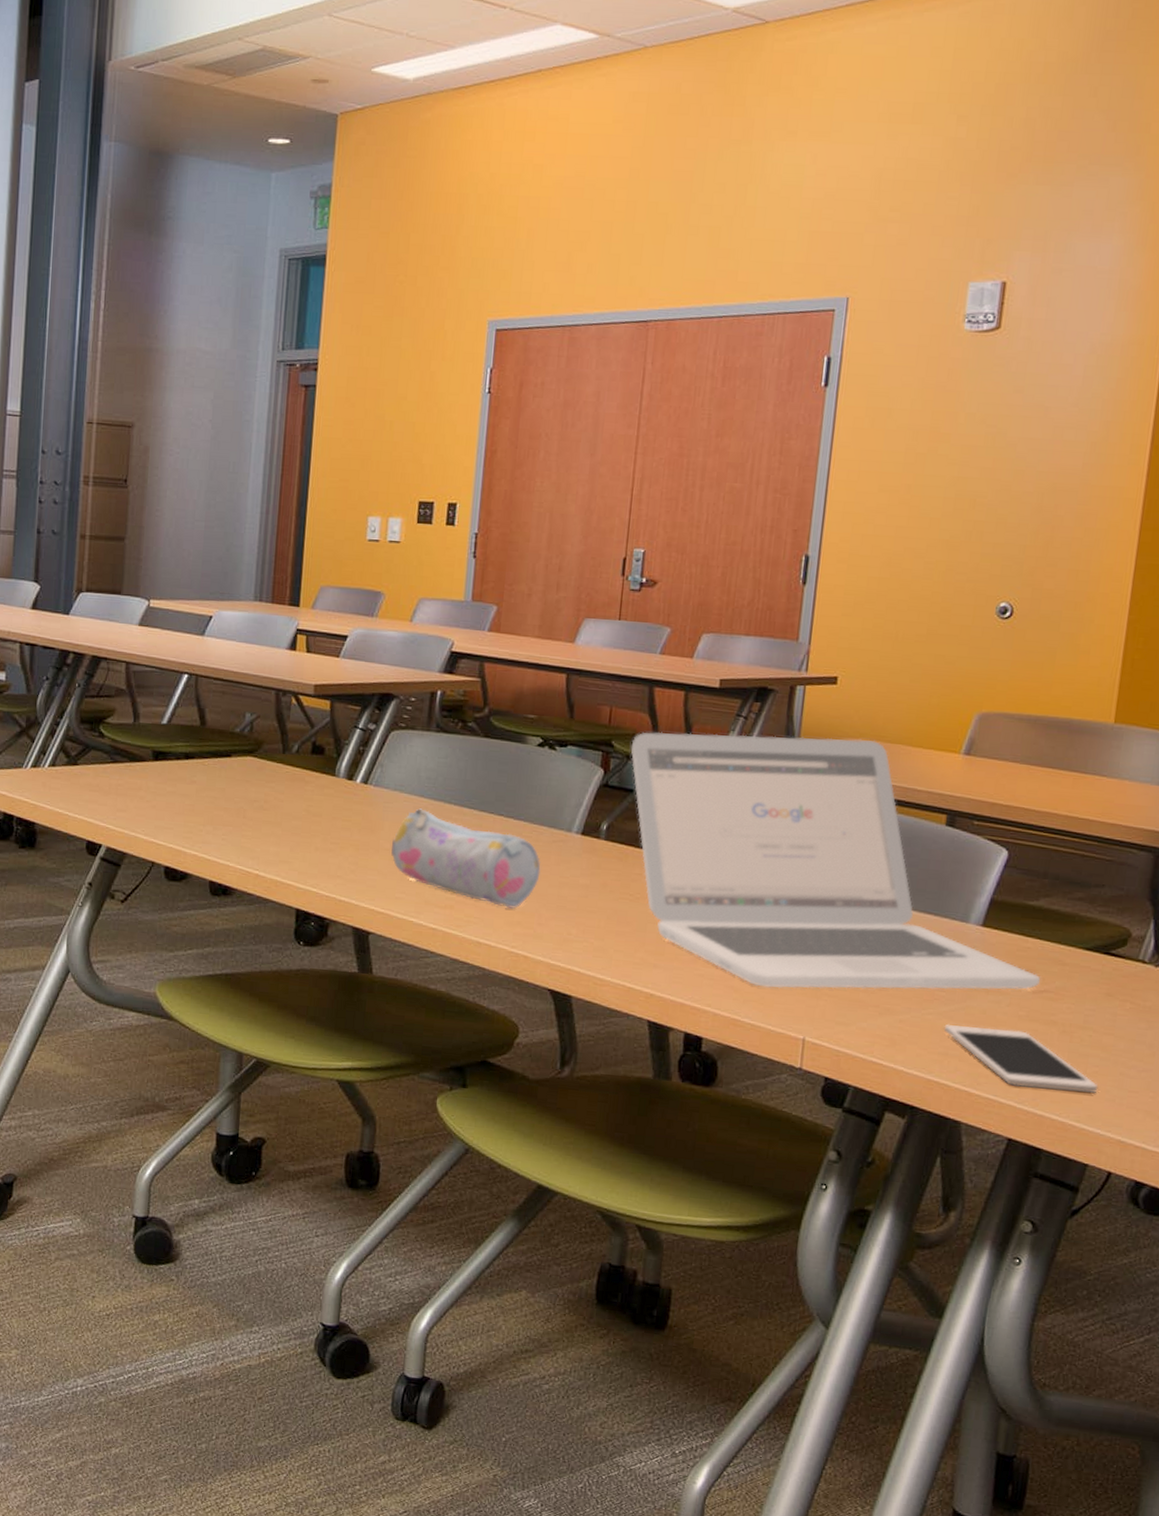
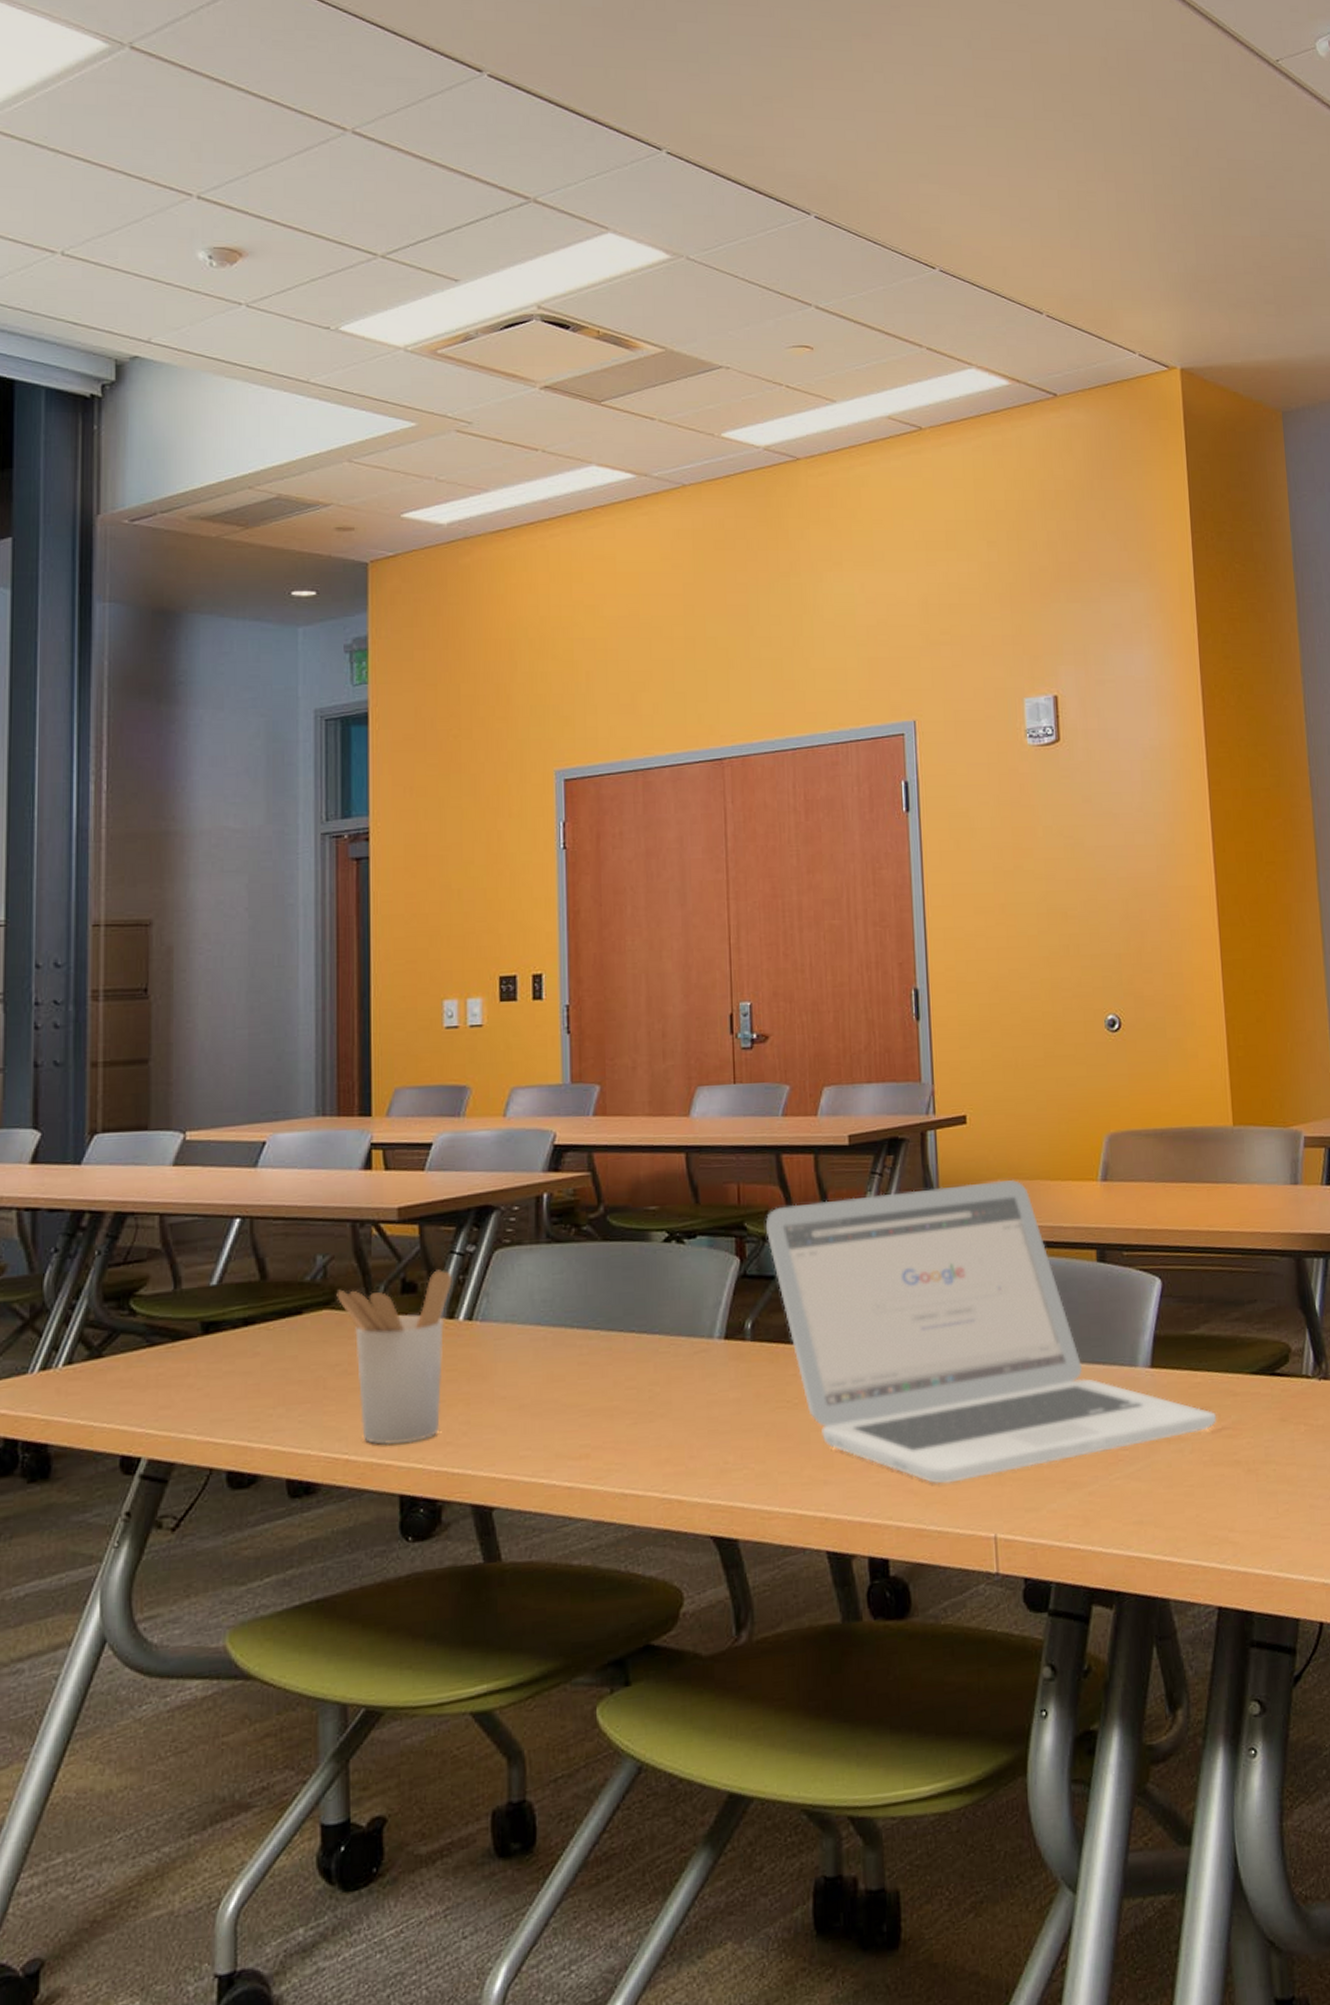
utensil holder: none [259,739,354,871] -> present [336,1269,452,1445]
pencil case: present [391,808,541,909] -> none [509,1339,685,1444]
cell phone: present [943,1024,1099,1093] -> none [1134,1478,1293,1544]

